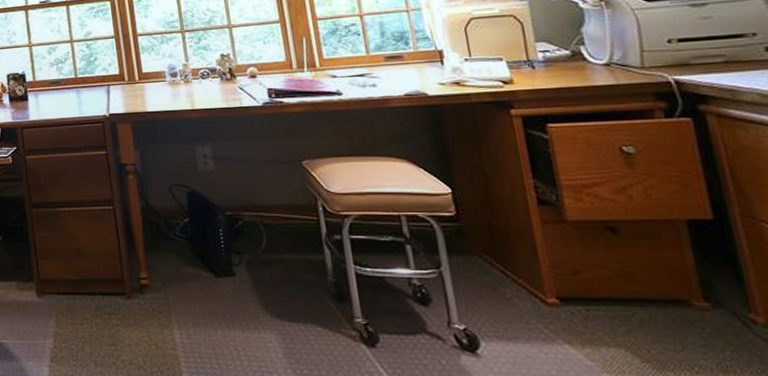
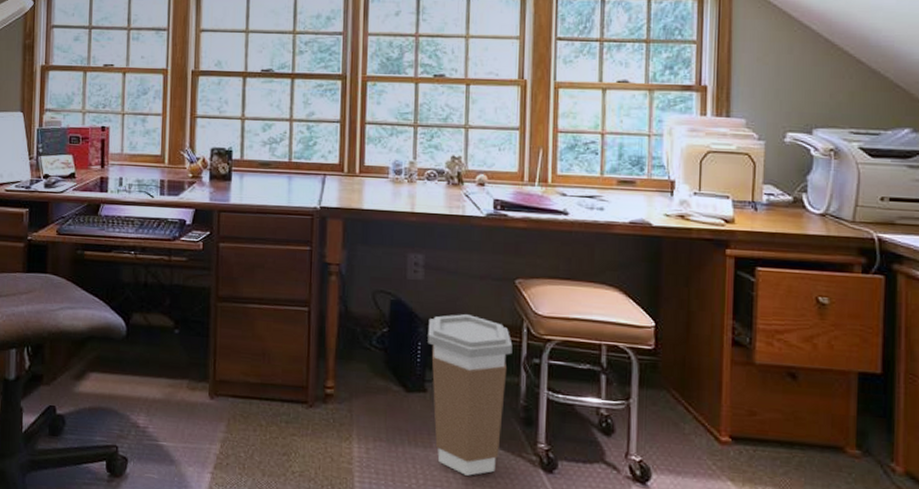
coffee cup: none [225,199,318,355] -> present [428,314,513,476]

